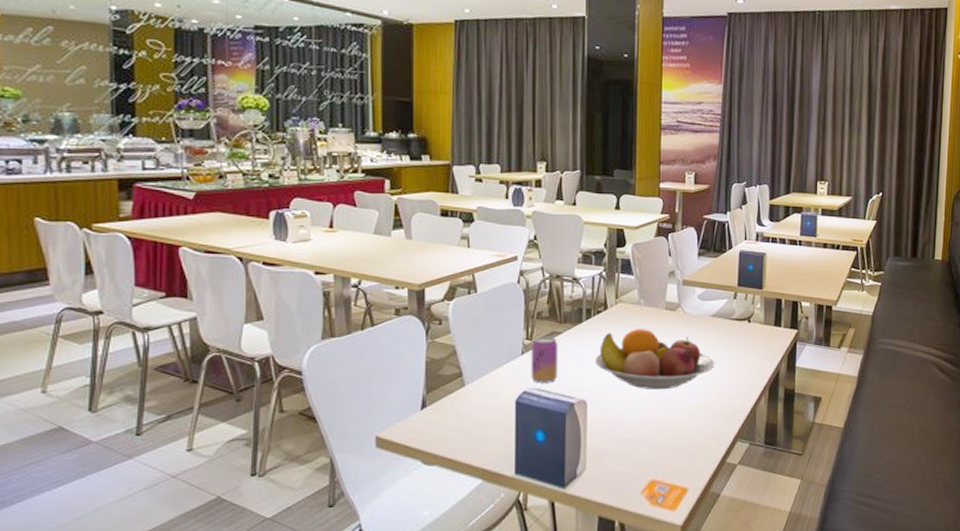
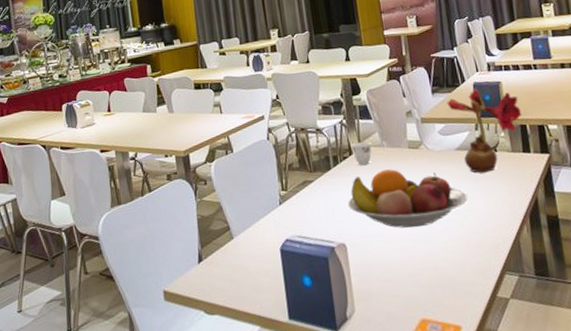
beer can: present [531,336,558,383] -> none [287,185,315,231]
teacup: none [607,297,630,321] -> present [351,141,373,165]
flower: none [711,256,780,342] -> present [447,88,522,173]

